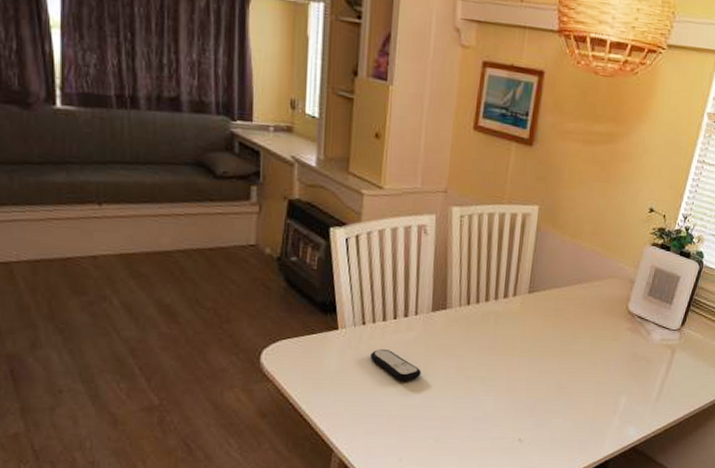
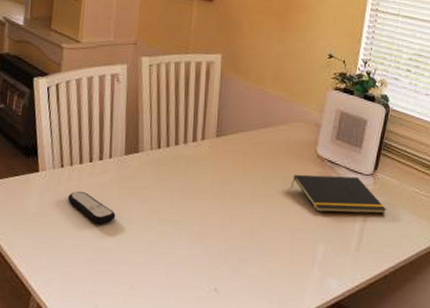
notepad: none [599,330,689,367] -> present [290,174,387,214]

